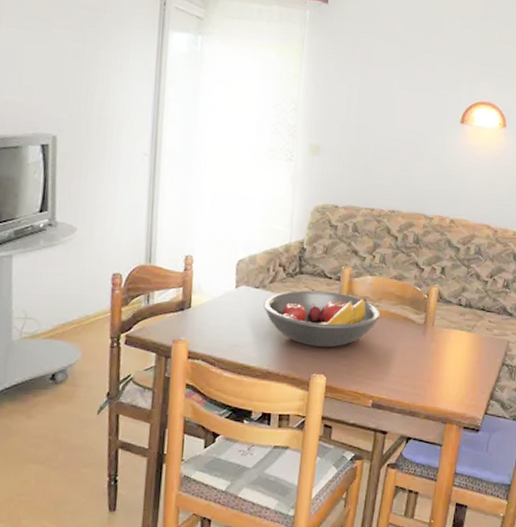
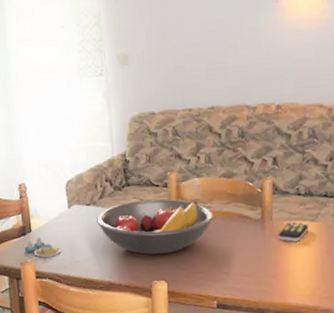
salt and pepper shaker set: none [179,314,221,337] -> present [24,237,61,258]
remote control: none [437,330,465,350] -> present [278,221,308,242]

